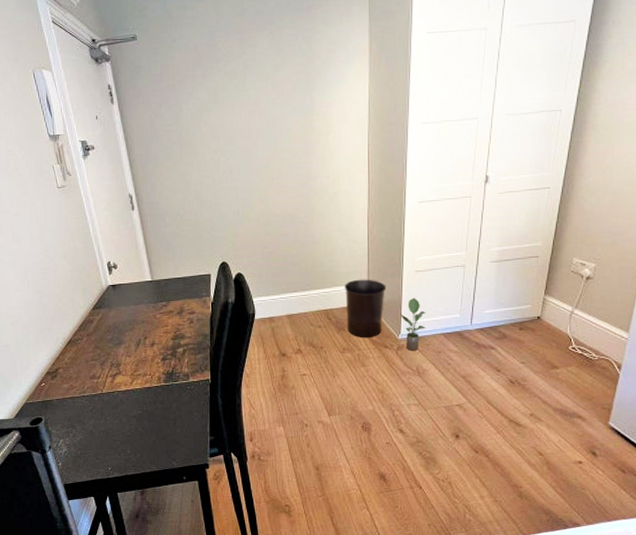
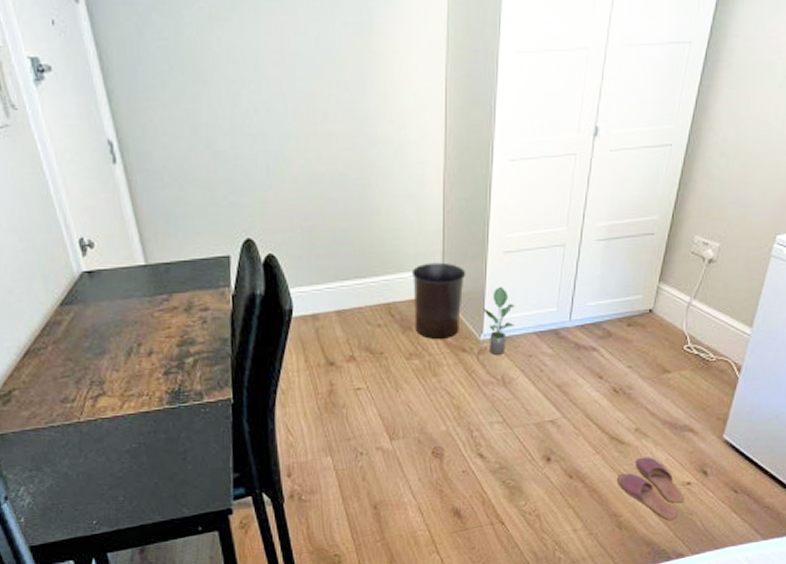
slippers: none [517,438,578,494] -> present [617,457,685,521]

